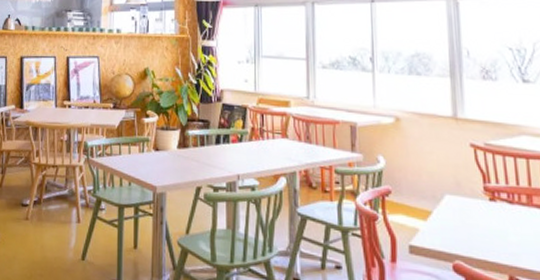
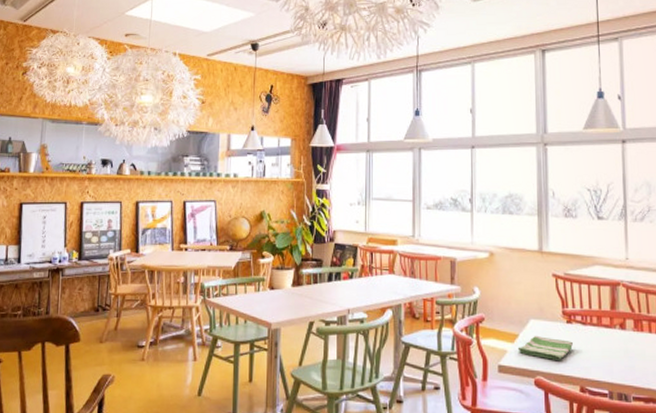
dish towel: none [431,213,498,243] -> present [517,335,573,360]

